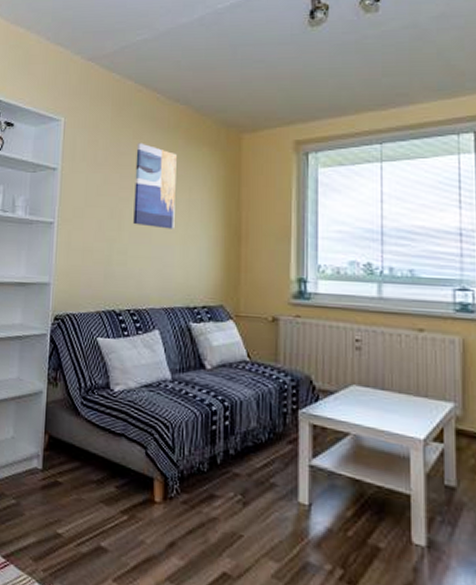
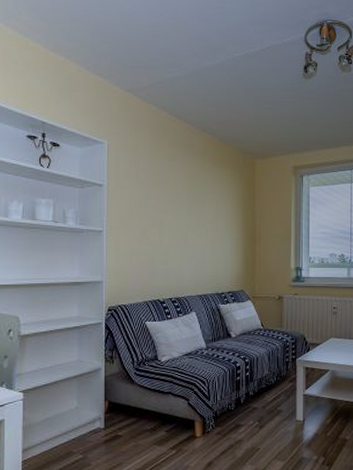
wall art: present [133,143,177,229] -> none [172,164,205,234]

